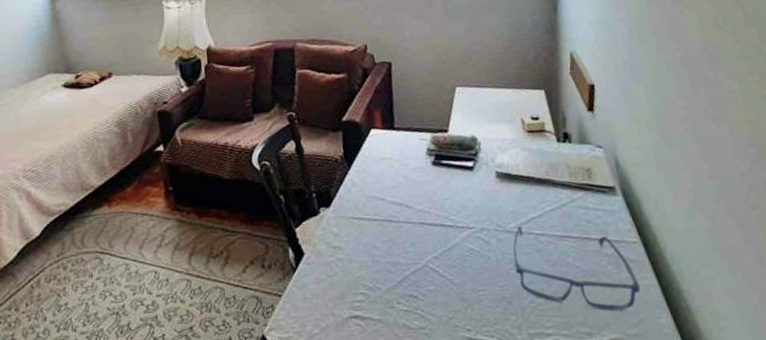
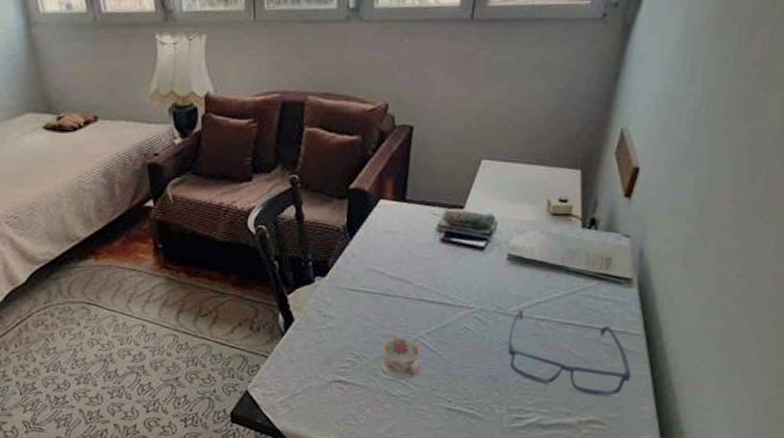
teacup: none [394,258,434,310] -> present [381,331,420,380]

